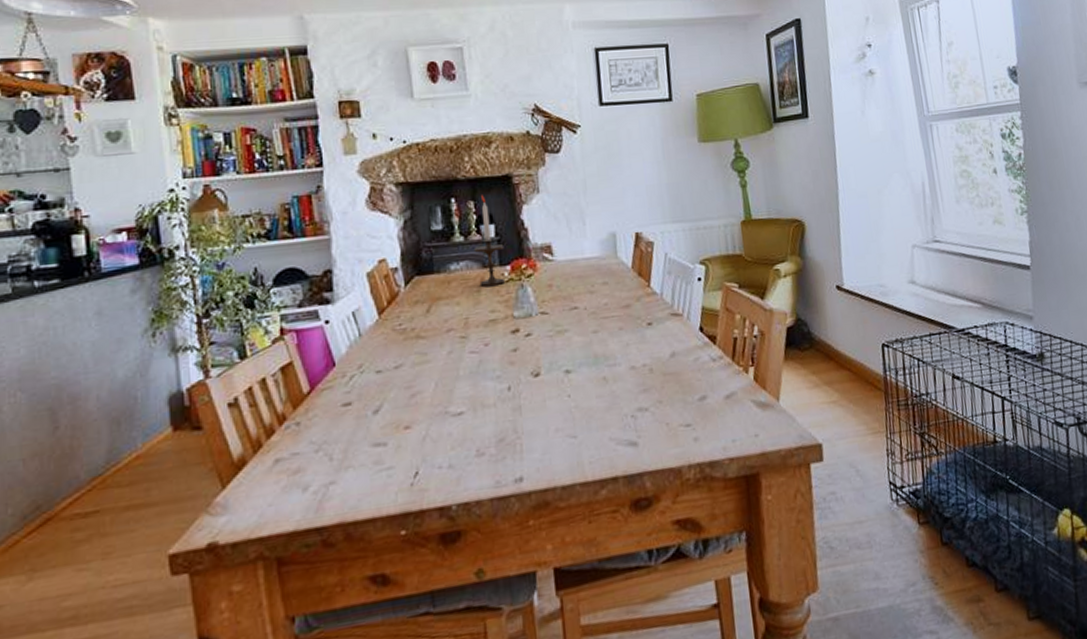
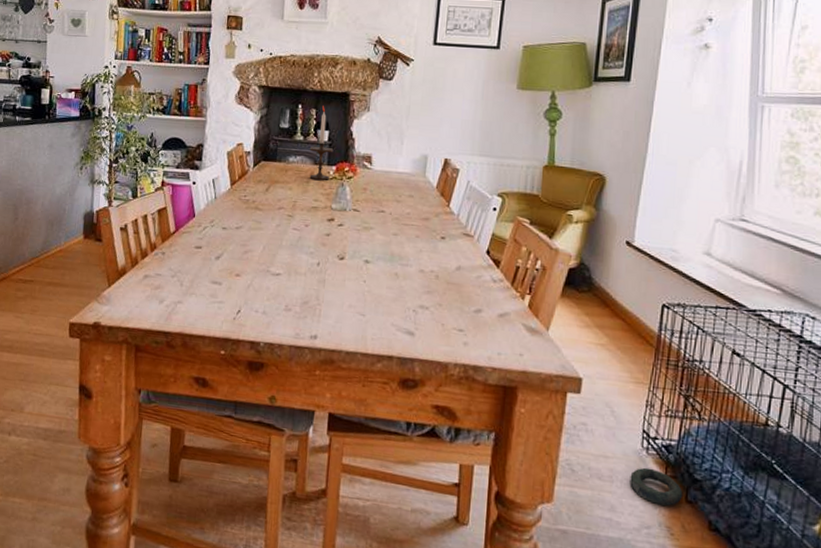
dog toy: none [886,520,939,557] -> present [629,467,683,507]

